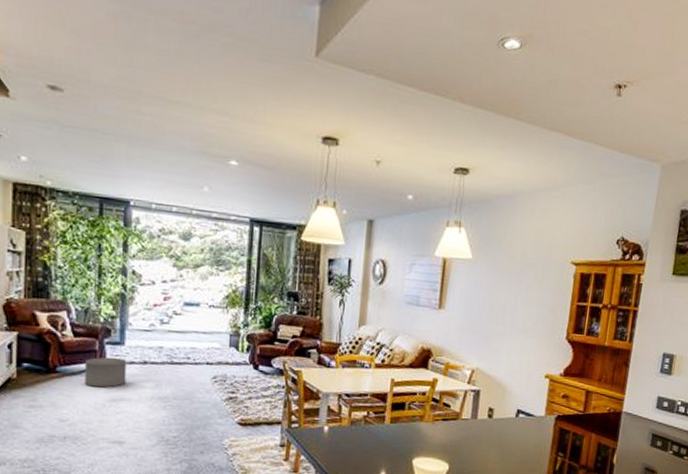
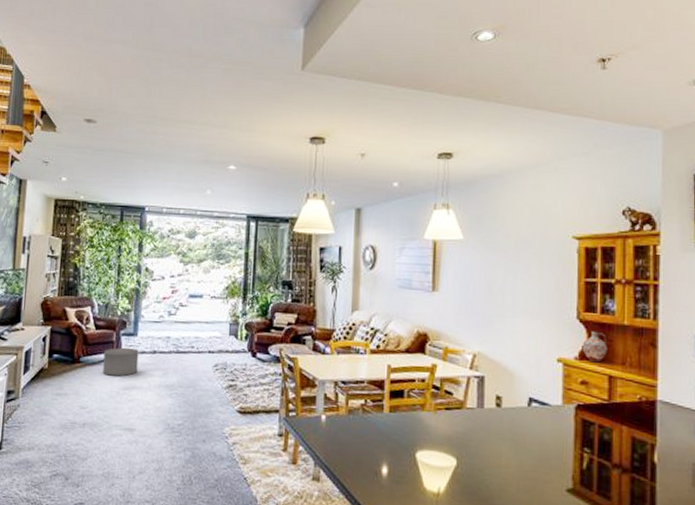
ceramic jug: none [567,350,589,379] -> present [582,330,608,363]

